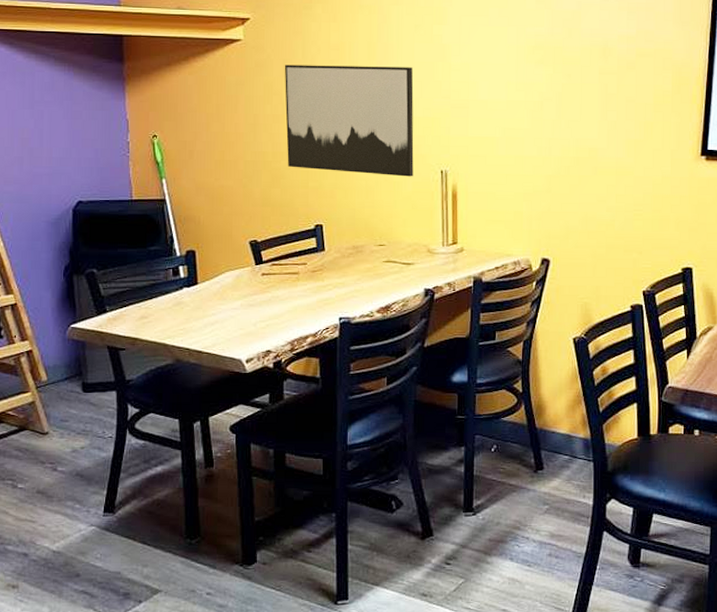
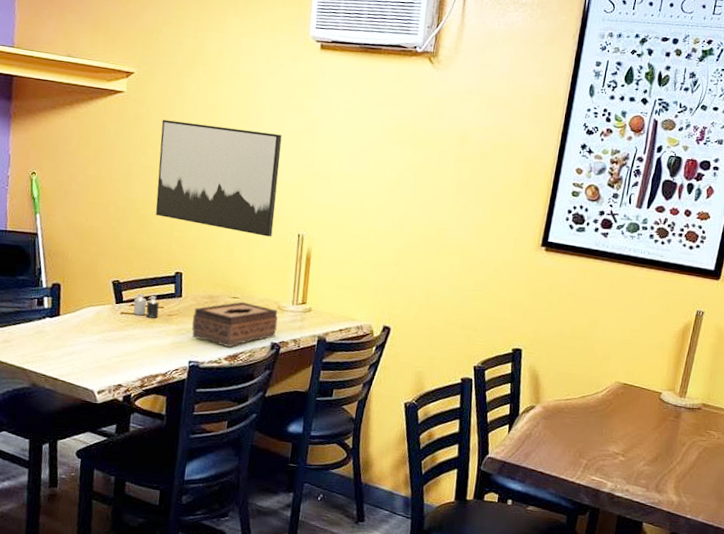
candle: none [274,250,302,276] -> present [133,292,160,319]
tissue box: none [338,248,429,298] -> present [192,301,278,347]

